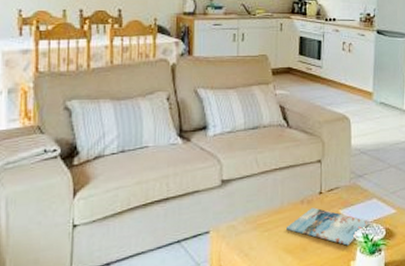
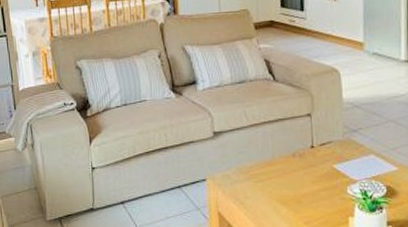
magazine: present [286,207,370,246] -> none [279,161,368,201]

